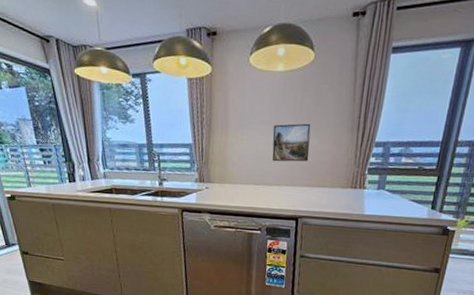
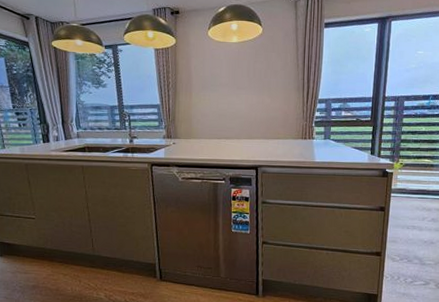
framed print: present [272,123,311,162] -> none [231,85,264,118]

